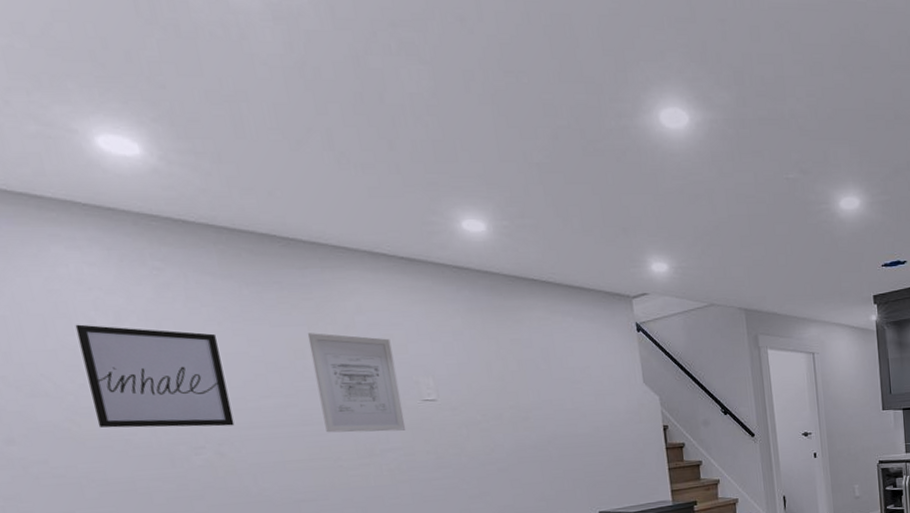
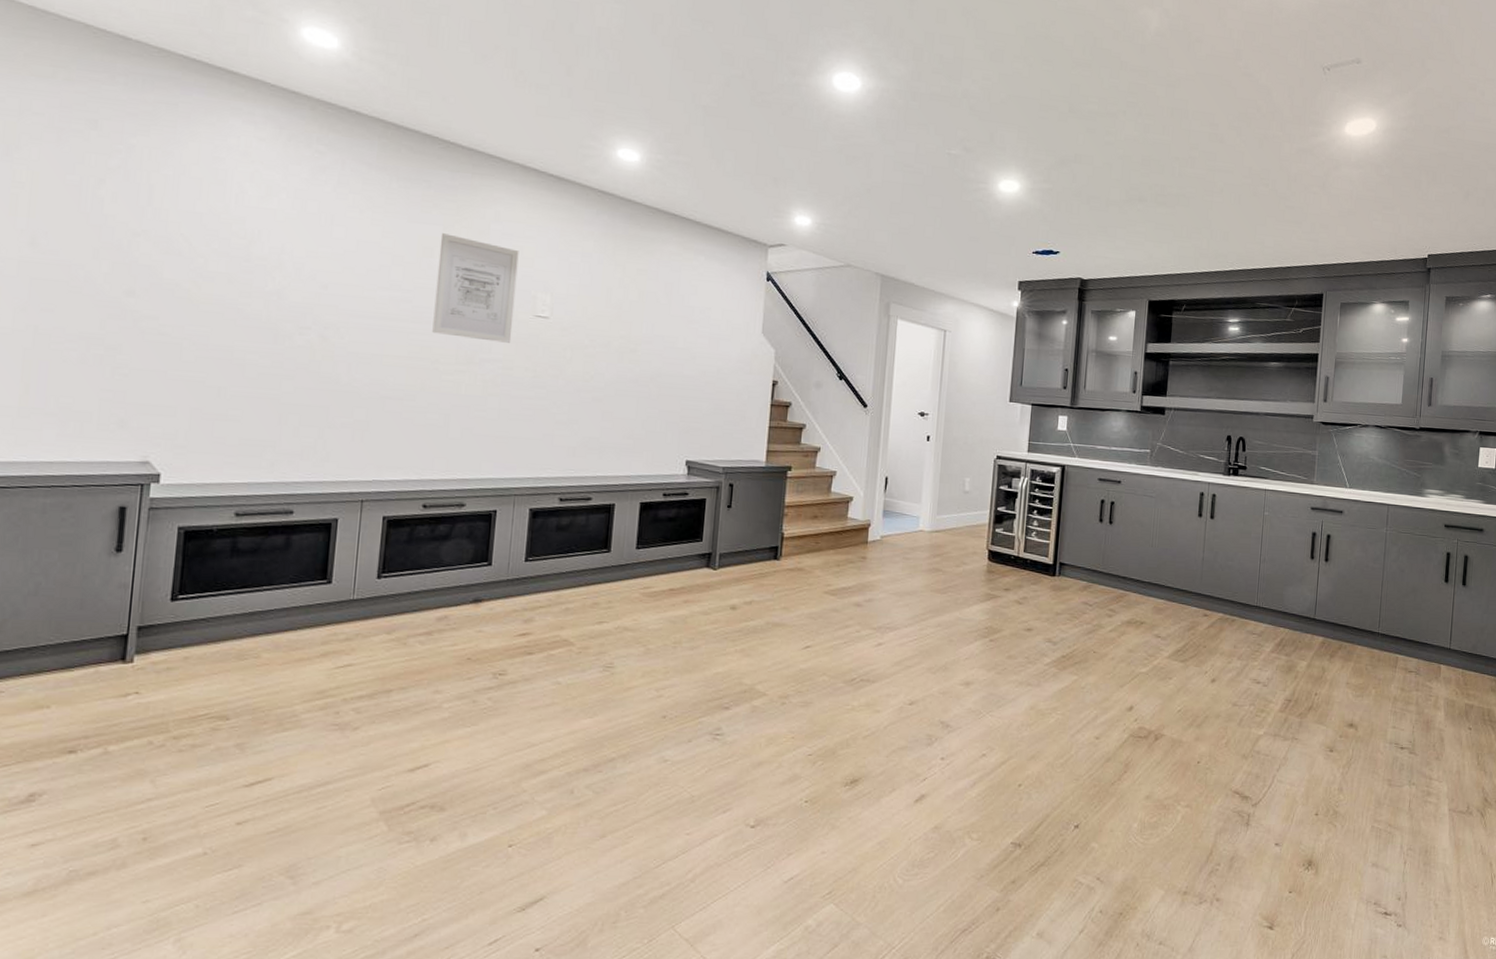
wall art: present [75,324,235,428] -> none [217,192,354,312]

